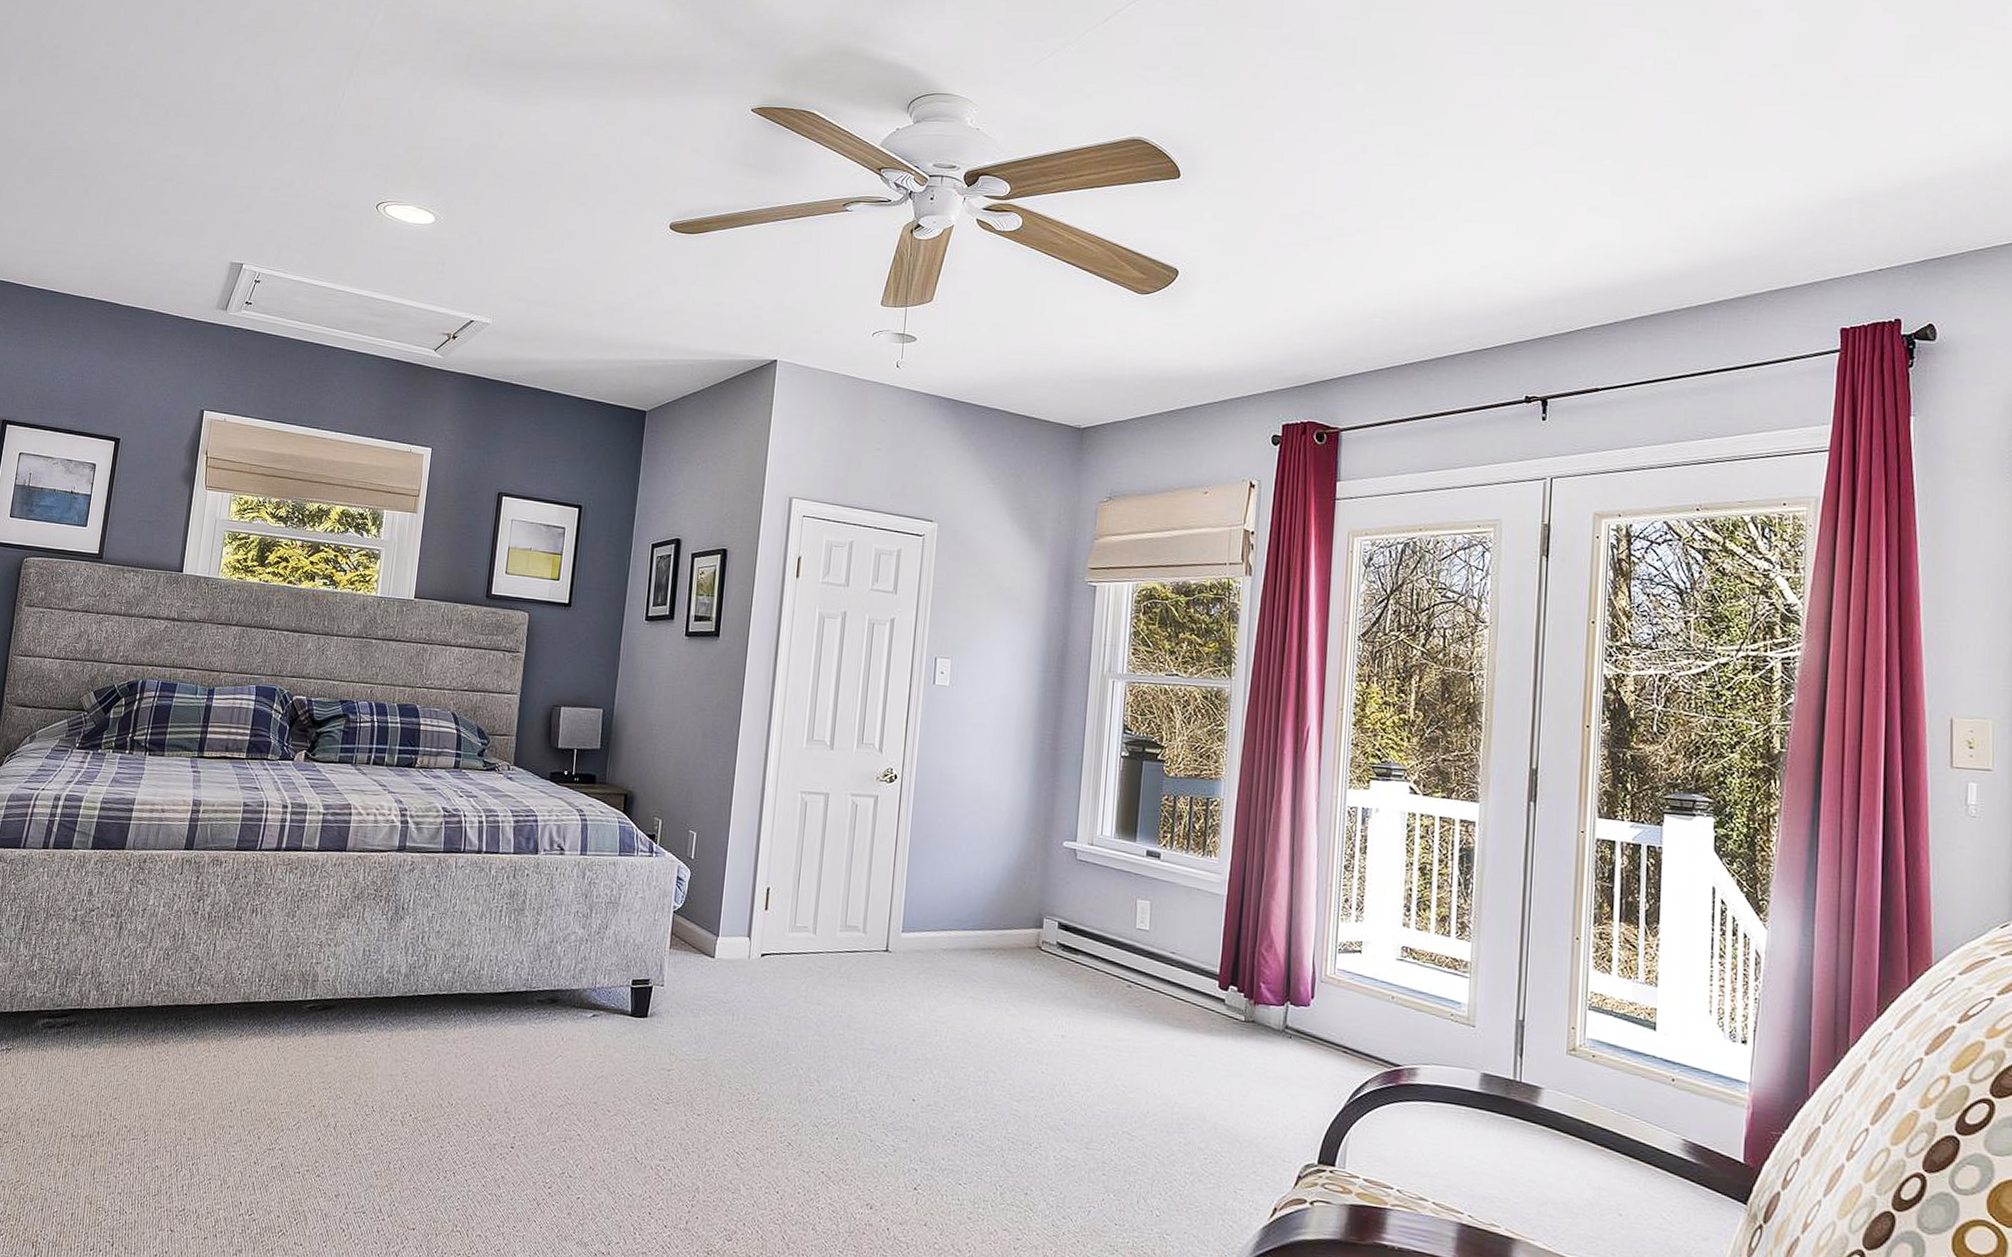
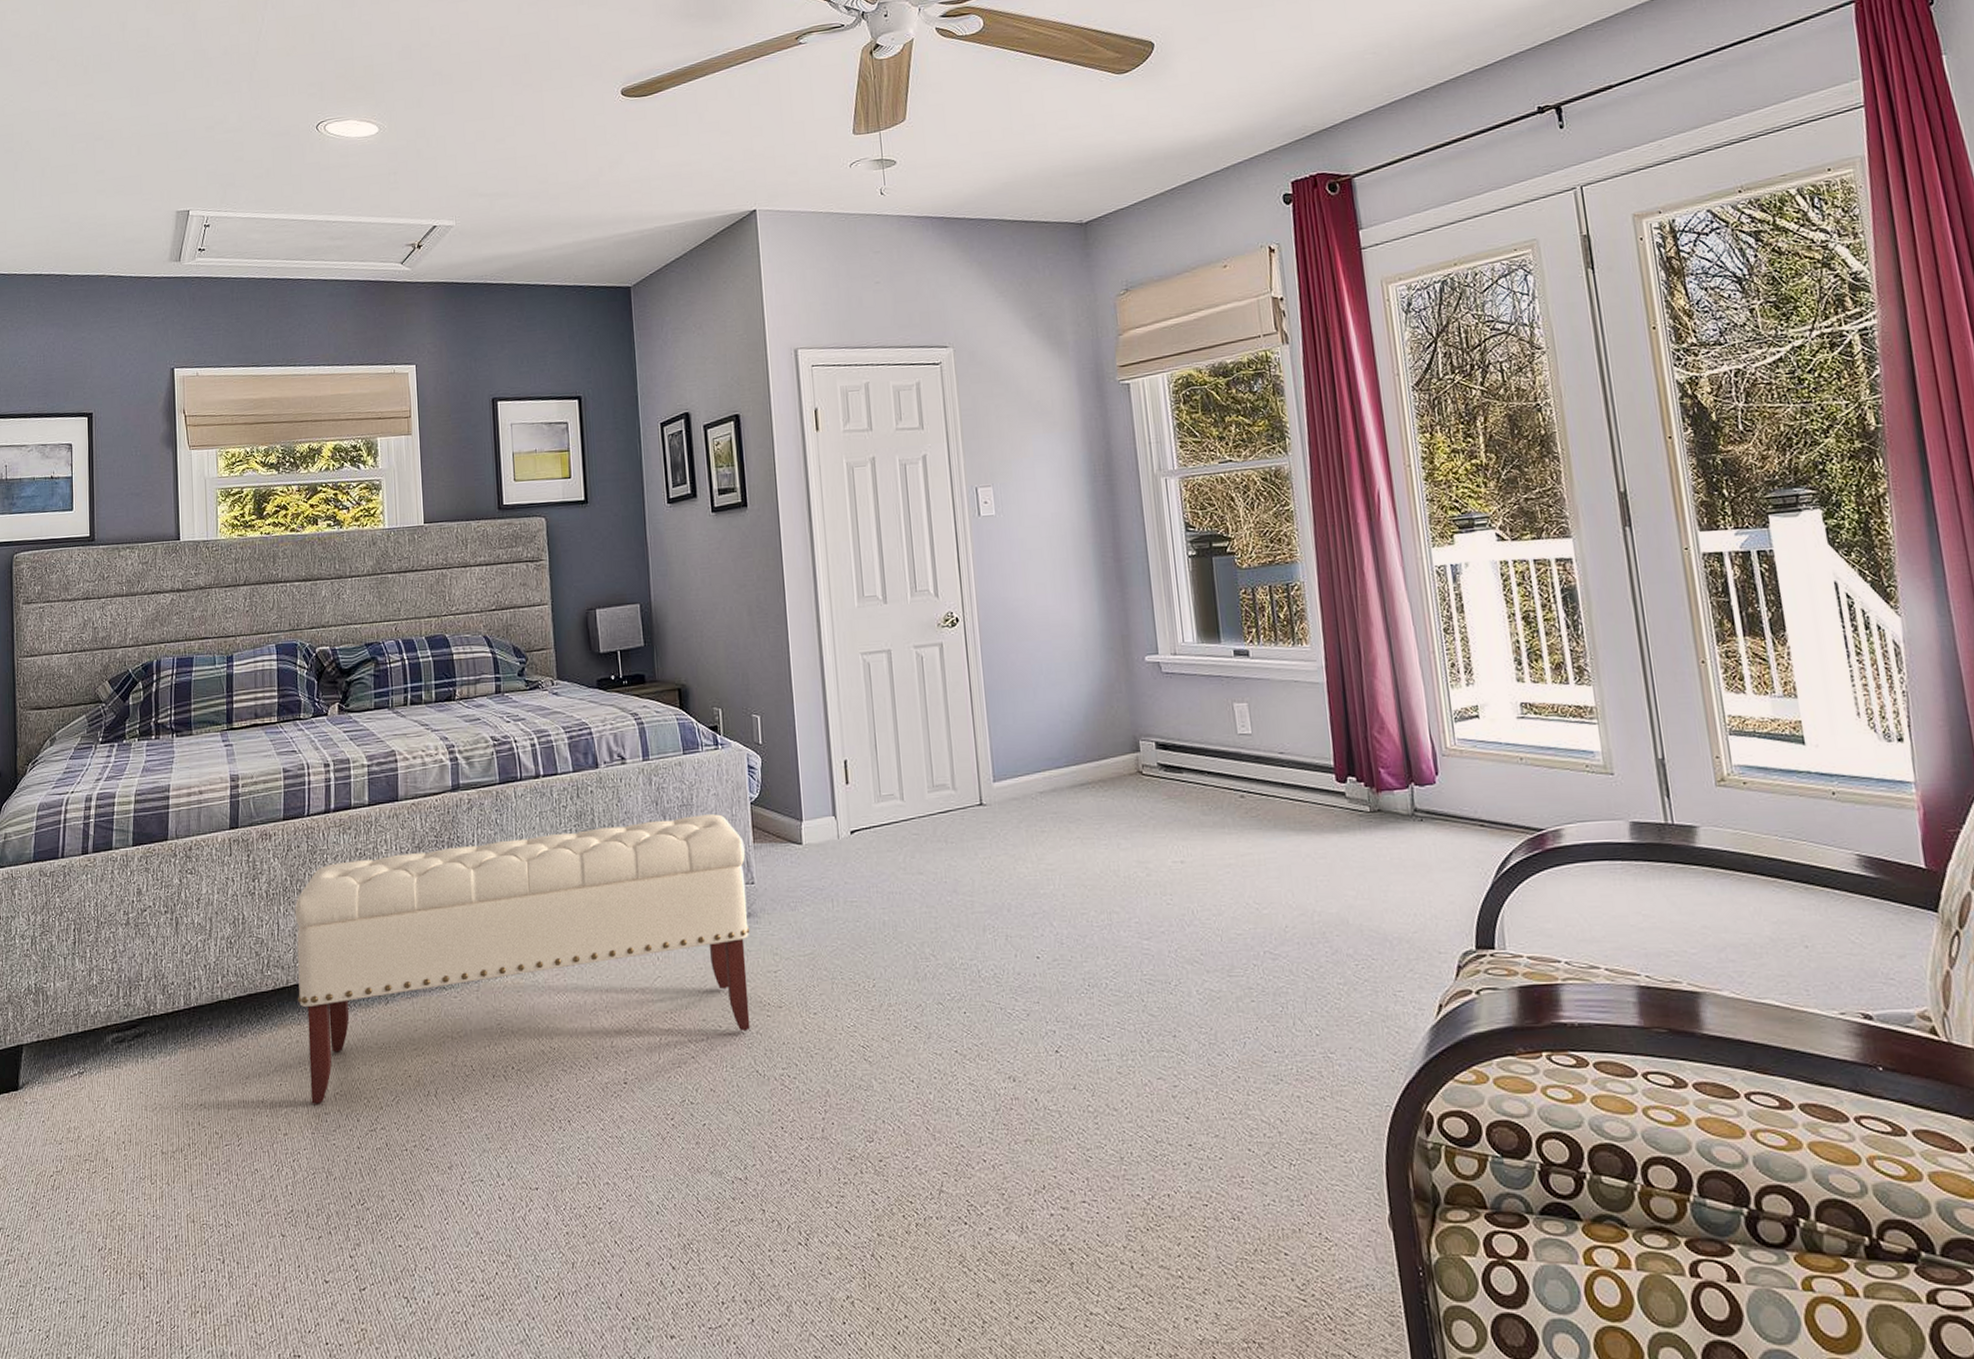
bench: none [218,898,661,1120] -> present [294,814,751,1104]

